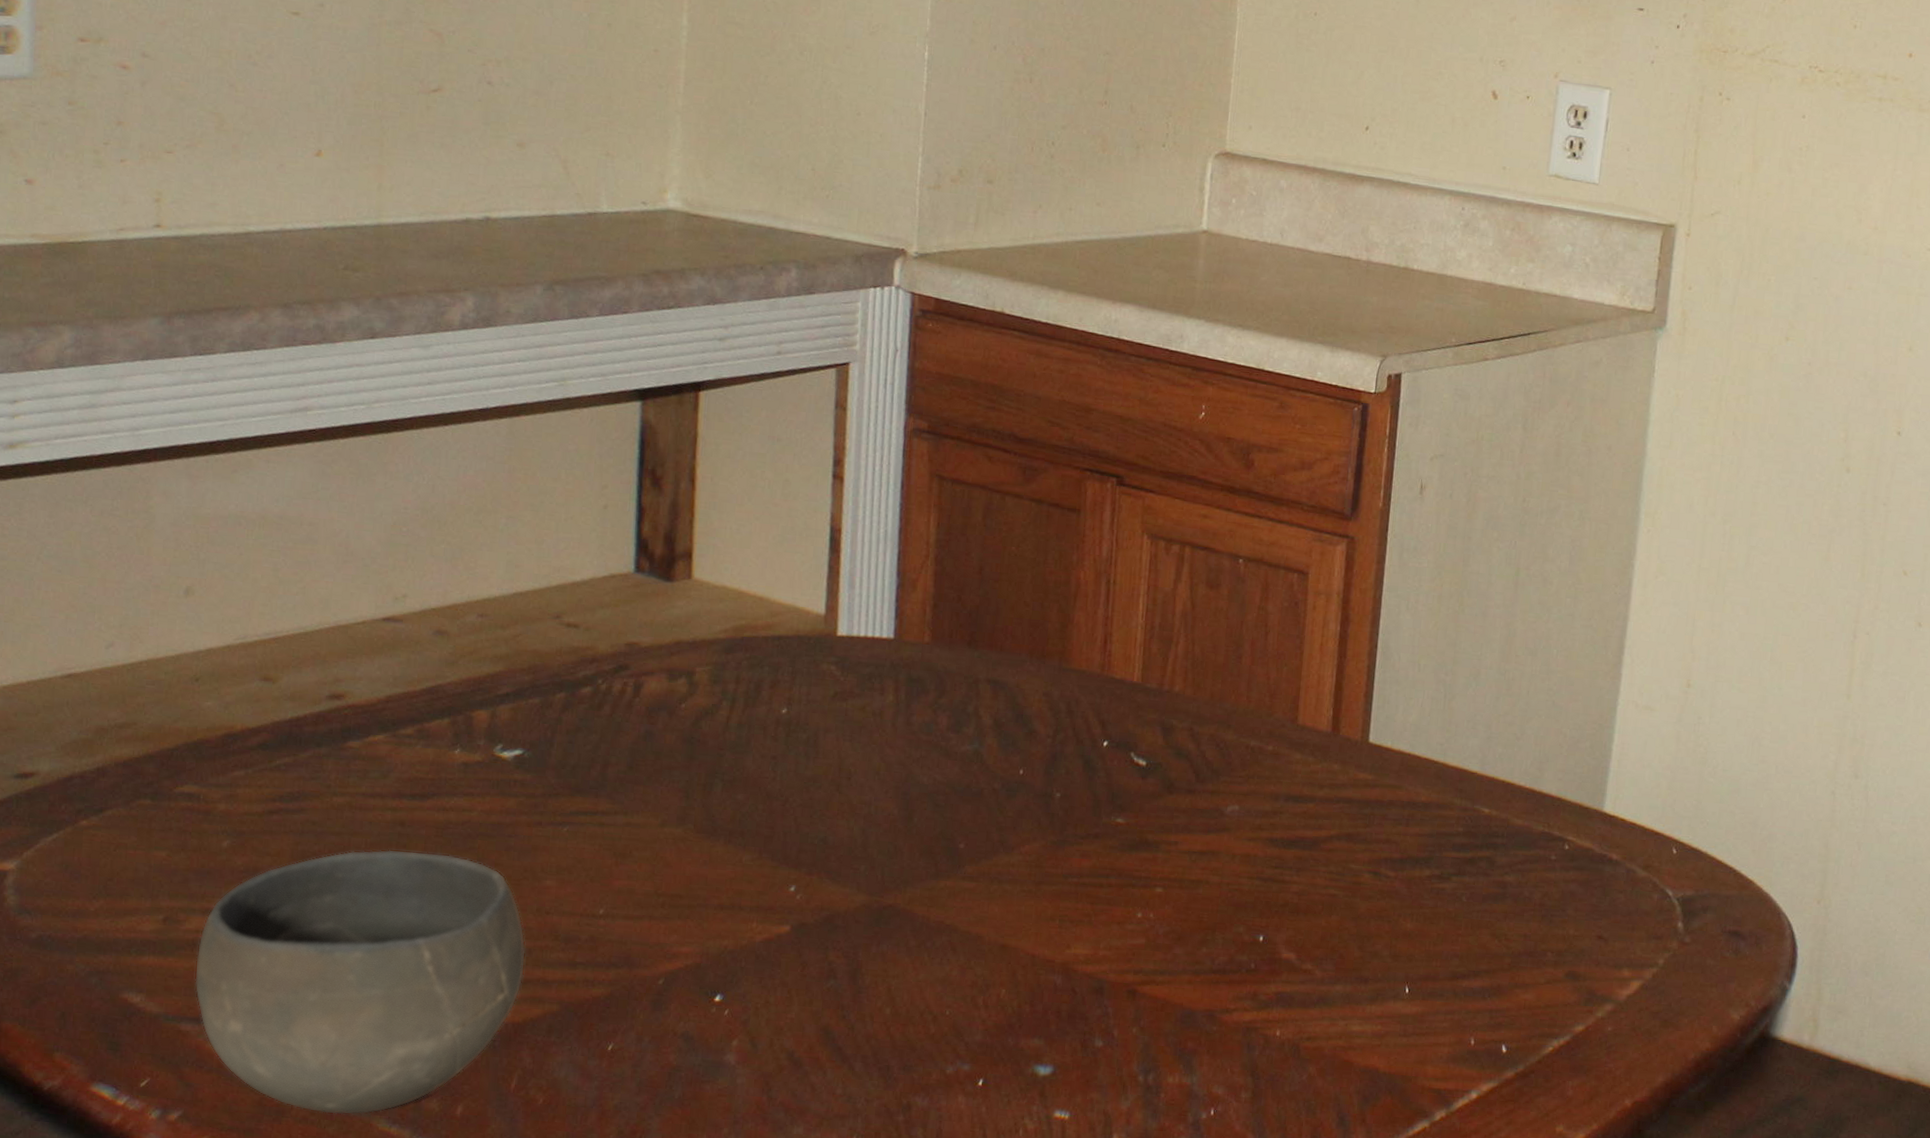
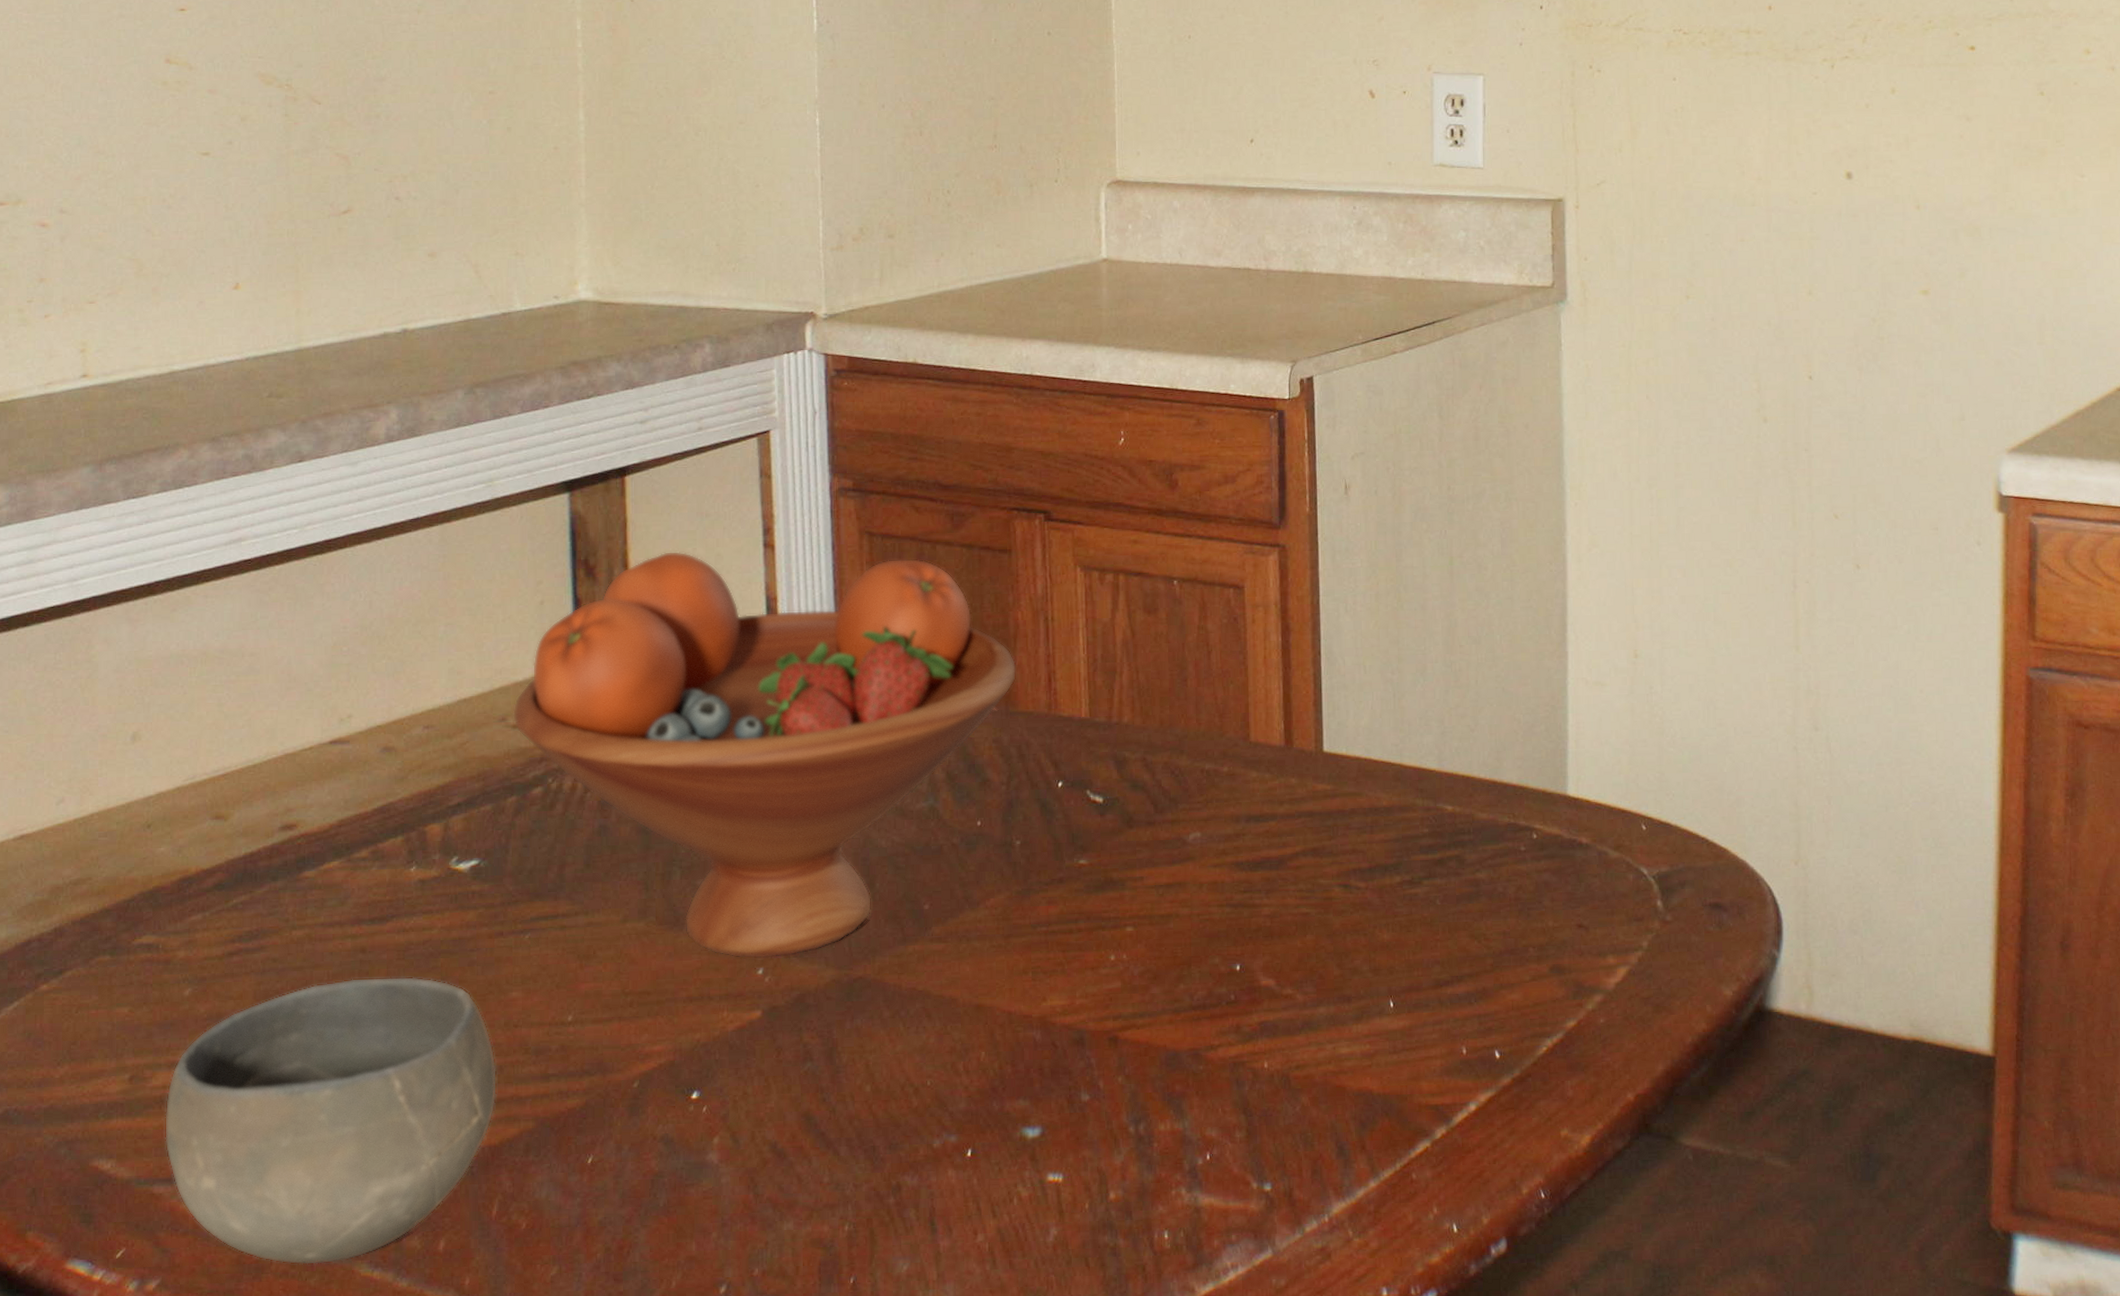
fruit bowl: none [567,470,1074,878] -> present [512,550,1017,959]

